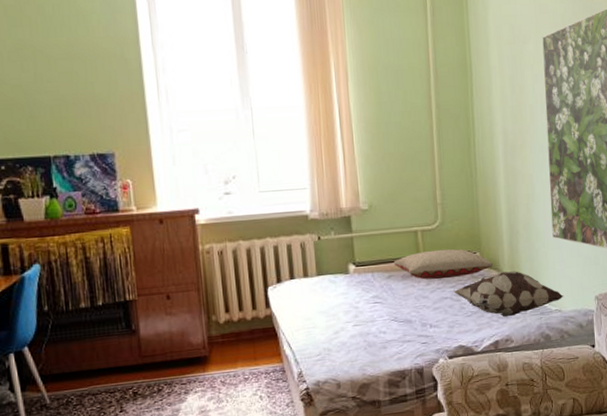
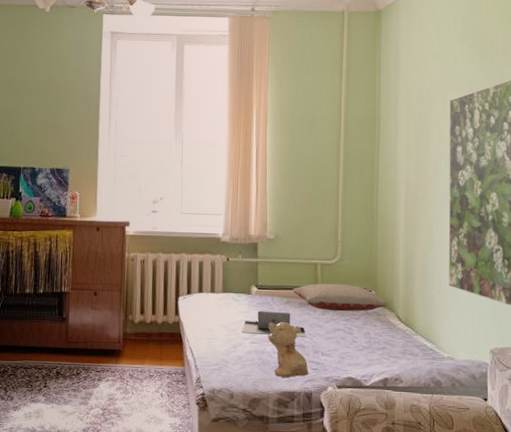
laptop: none [342,287,412,316] -> present [242,311,306,337]
teddy bear: none [371,298,418,357] -> present [267,322,309,377]
decorative pillow: present [453,271,564,317] -> none [347,313,458,357]

